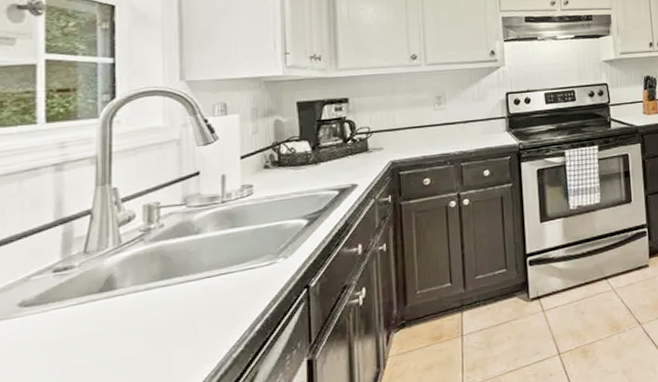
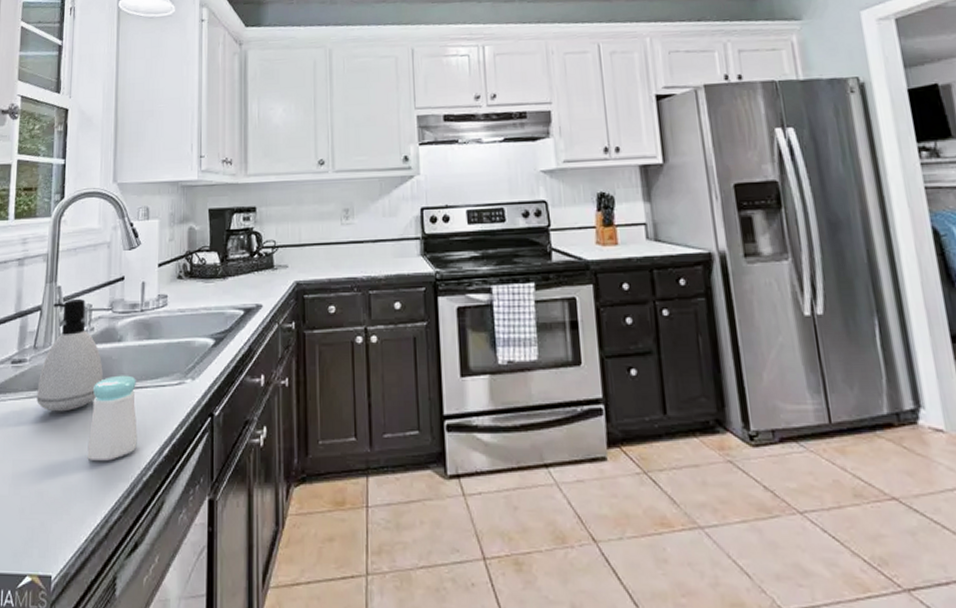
soap dispenser: none [92,197,180,313] -> present [37,298,104,412]
salt shaker: none [163,264,224,351] -> present [87,375,137,461]

